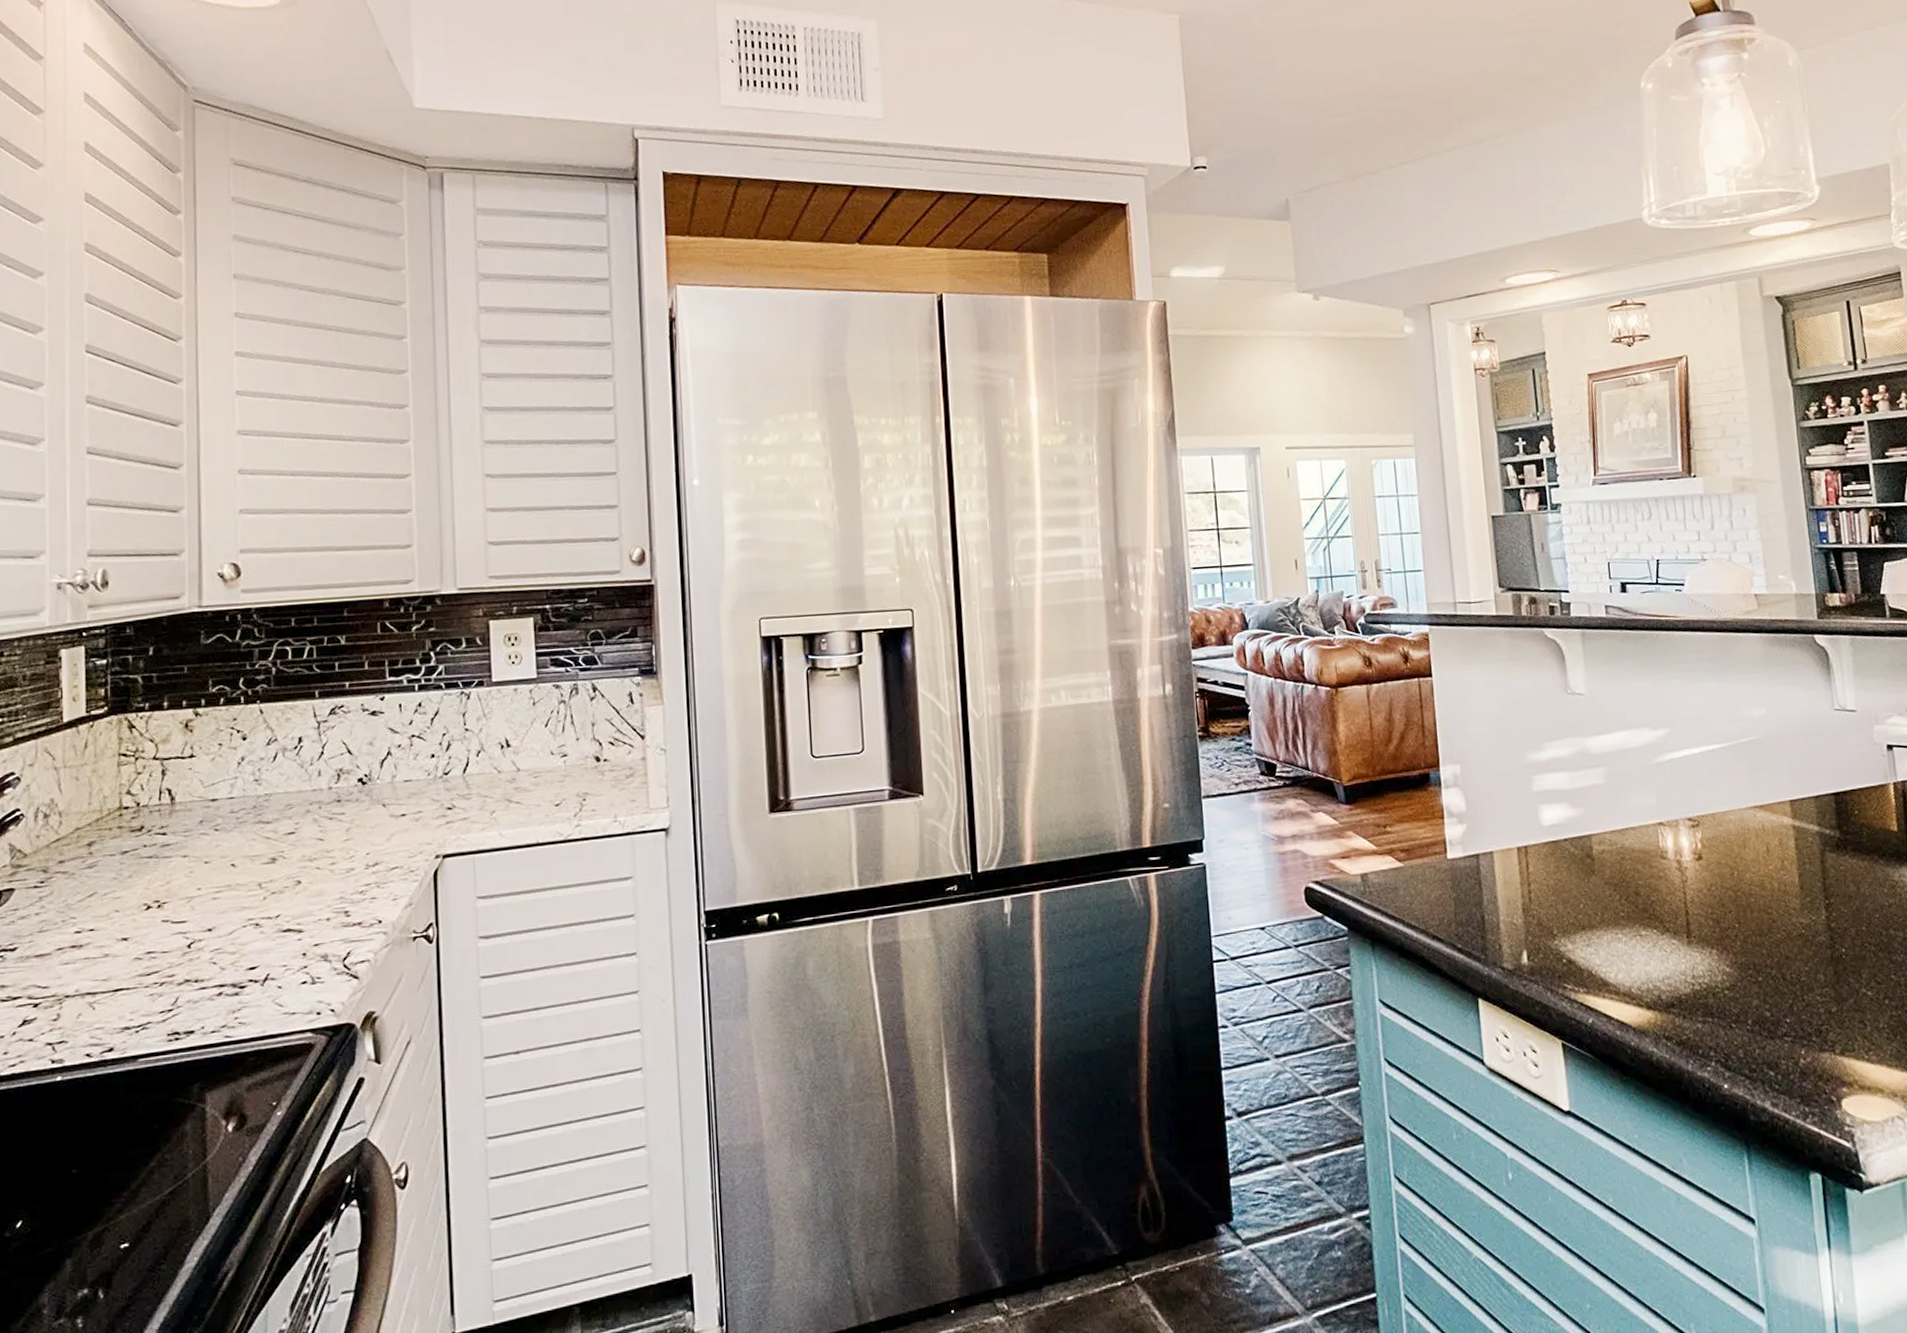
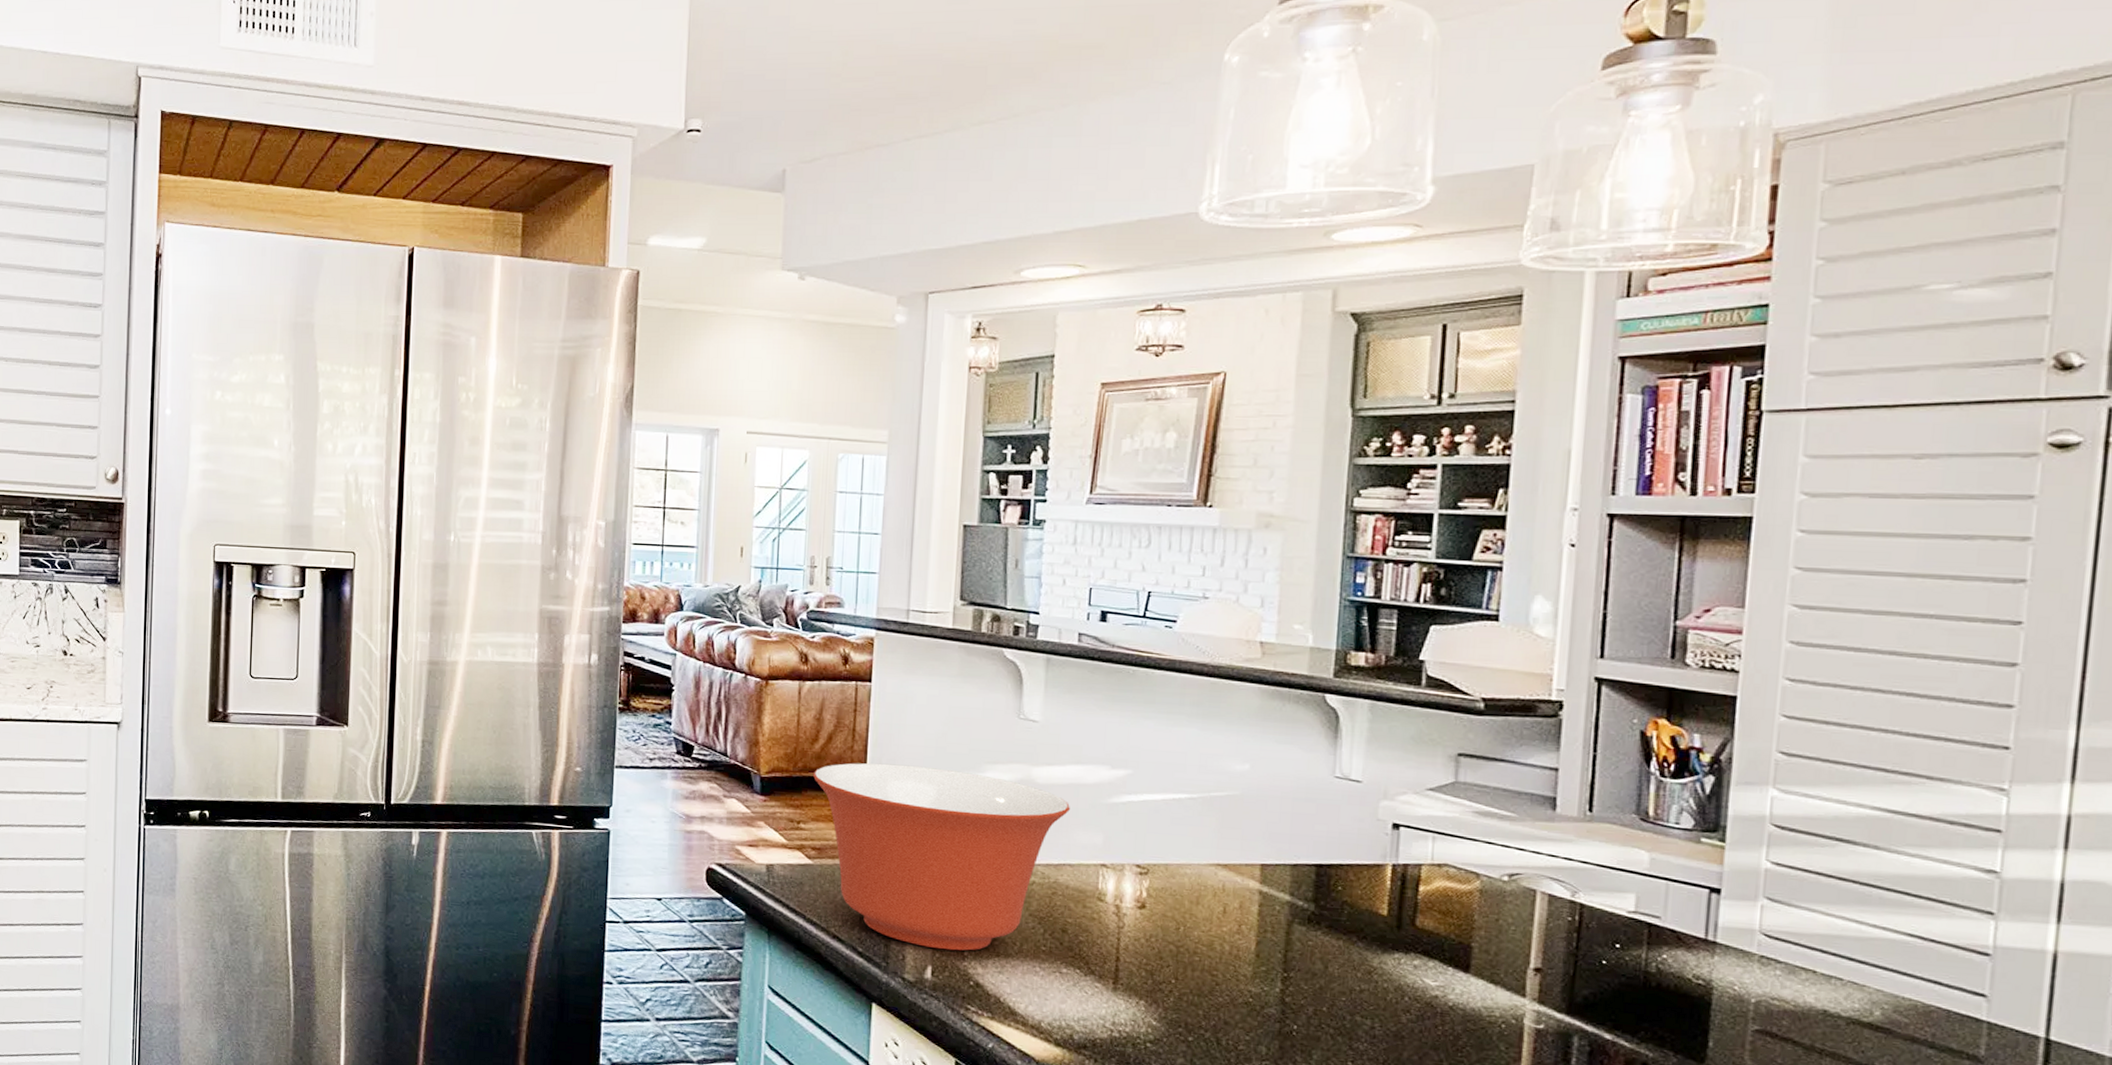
mixing bowl: none [1391,752,1624,932] -> present [812,763,1070,951]

